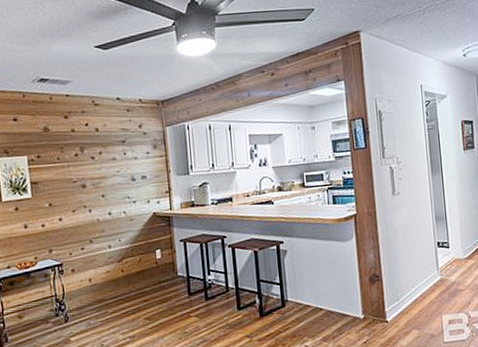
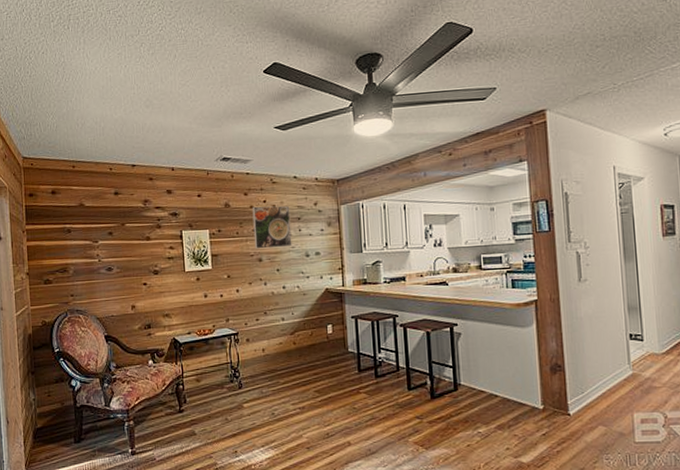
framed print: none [73,128,117,175] -> present [252,205,292,249]

